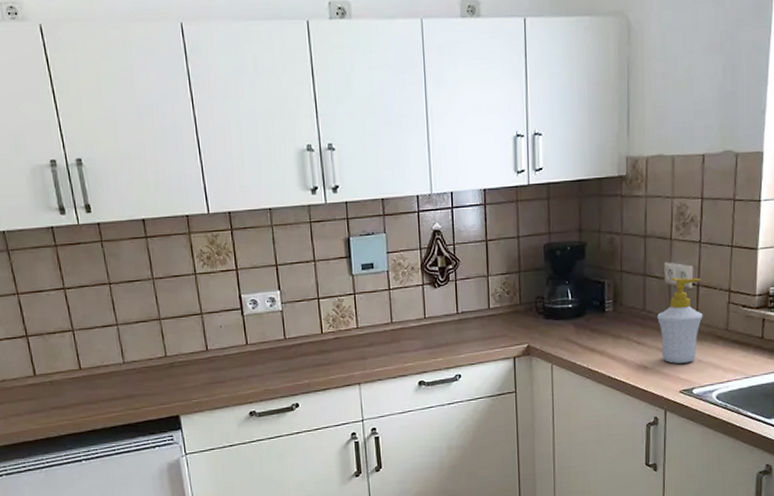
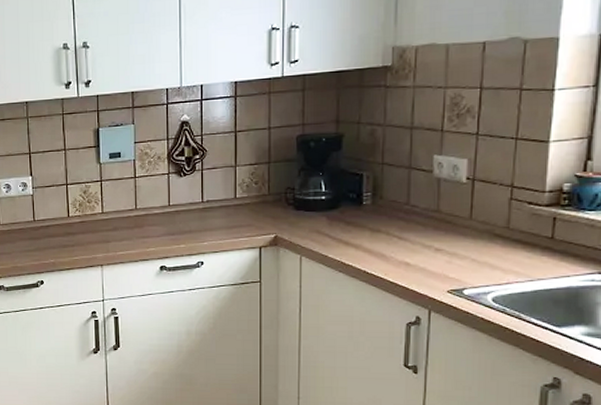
soap bottle: present [657,277,703,364] -> none [423,171,479,261]

